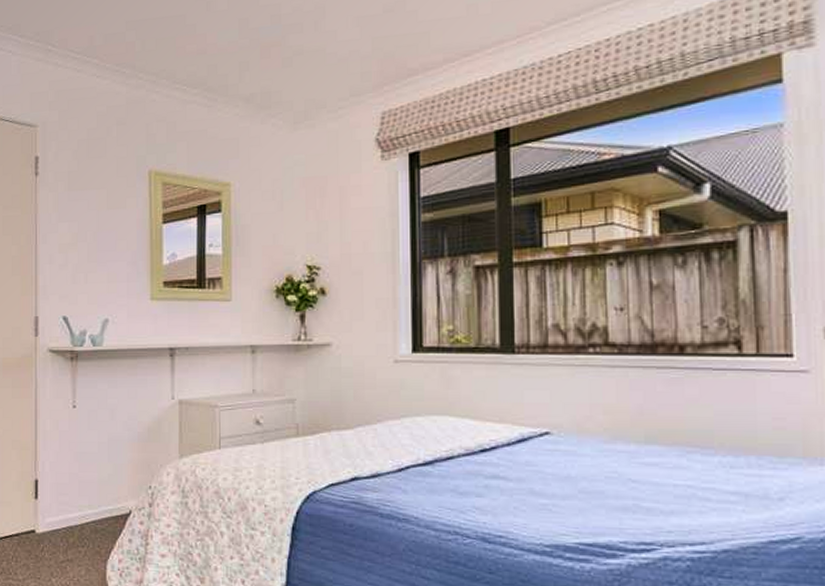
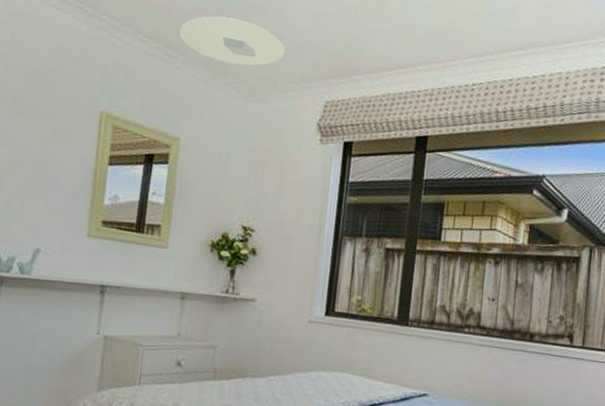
ceiling light: none [216,44,330,95] -> present [179,16,286,67]

